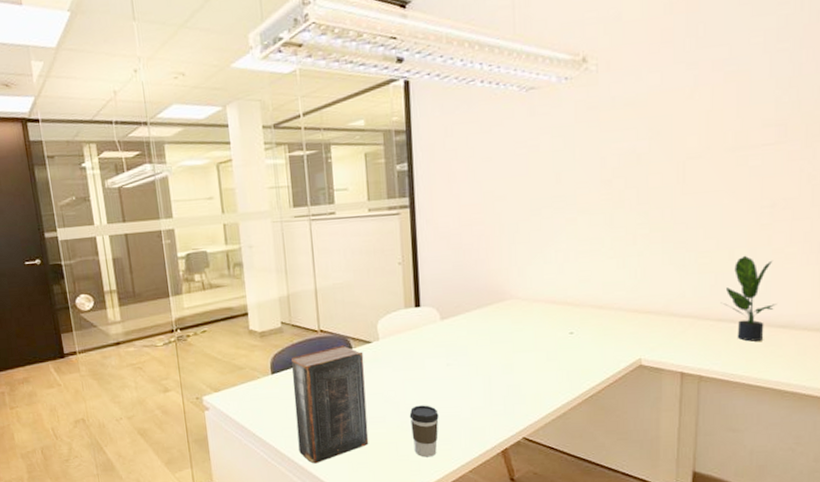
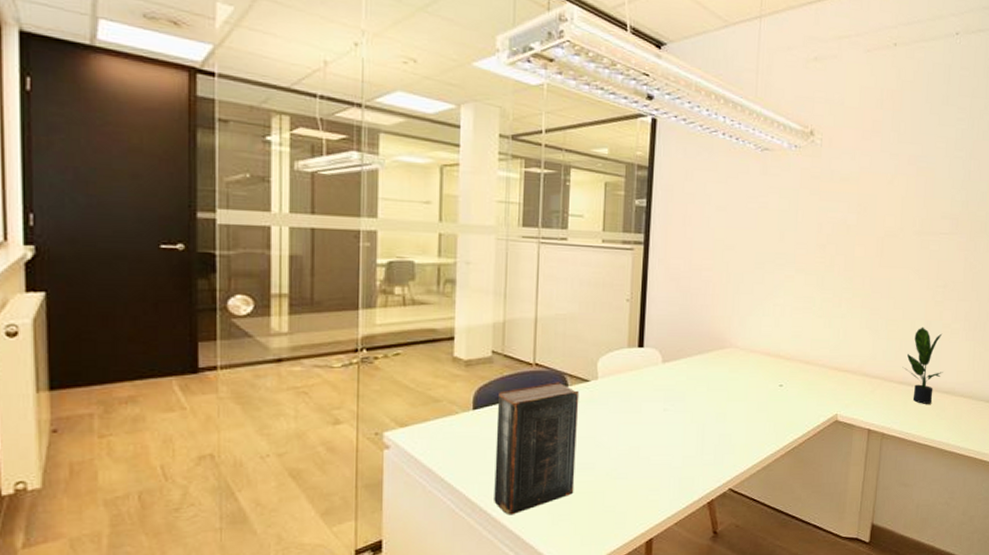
coffee cup: present [409,405,439,457] -> none [620,452,650,509]

